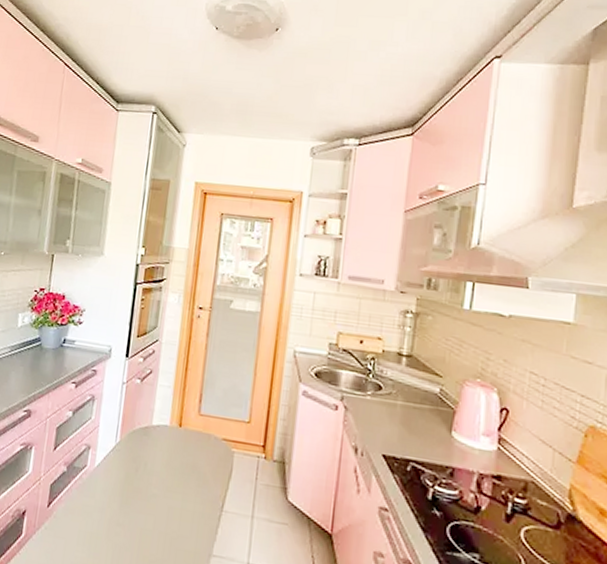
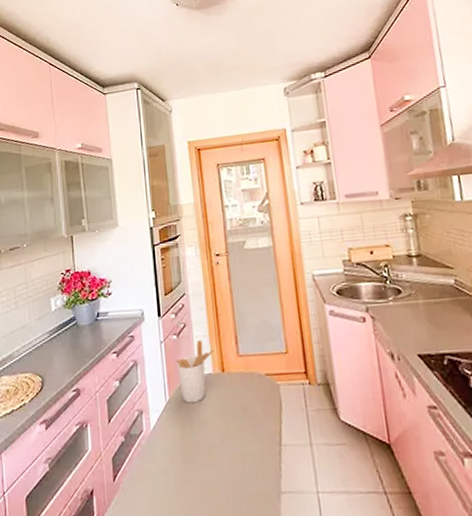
utensil holder: none [132,389,177,451] -> present [177,339,215,403]

